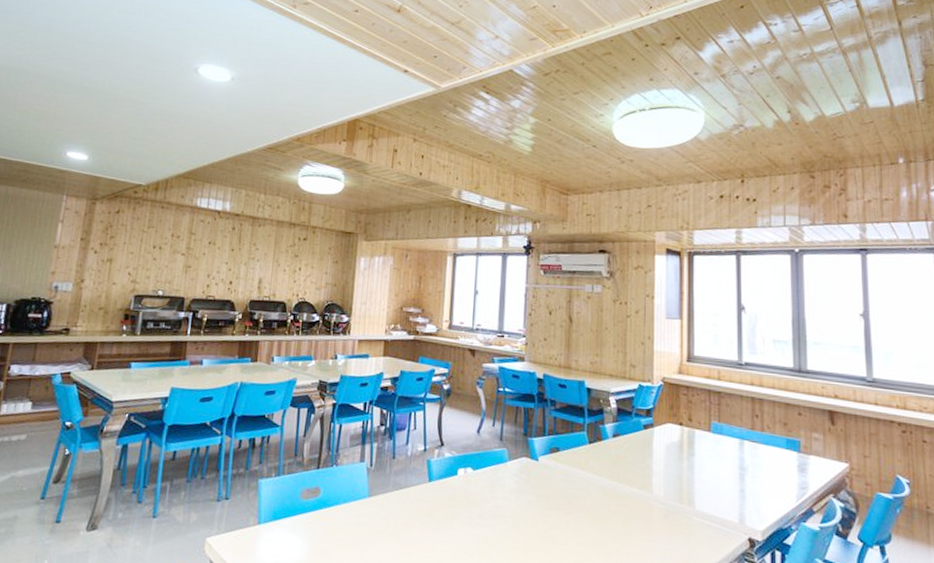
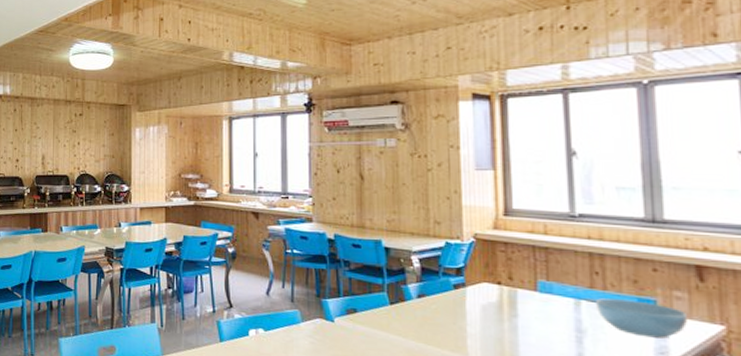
bowl: none [755,439,823,475] -> present [595,298,689,339]

